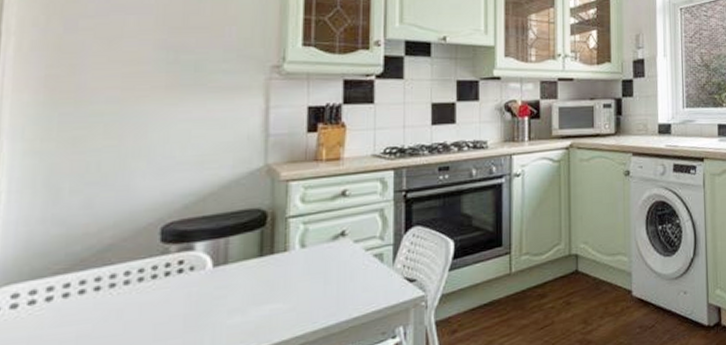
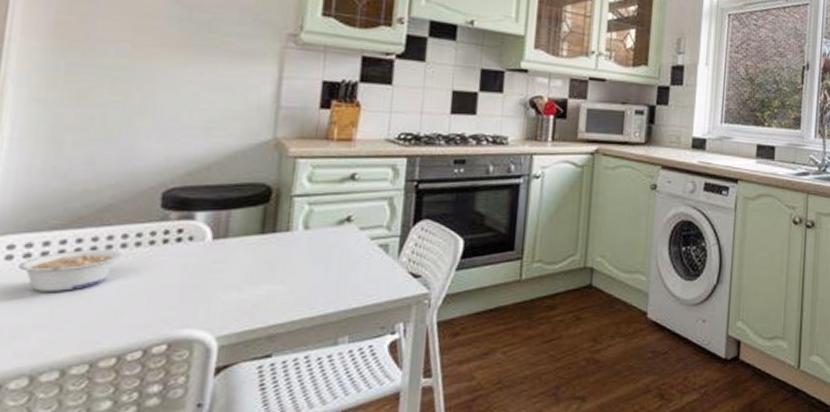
legume: none [24,287,127,337] -> present [19,250,123,292]

